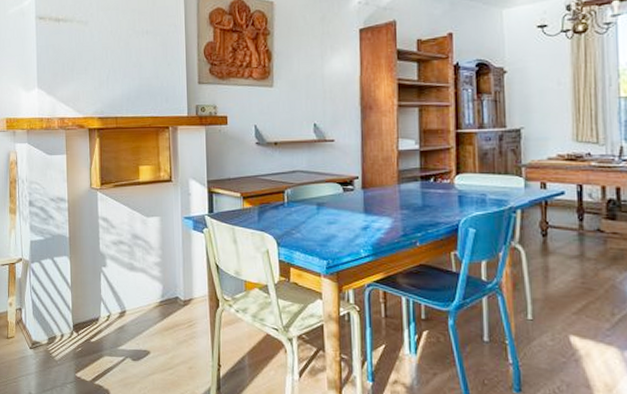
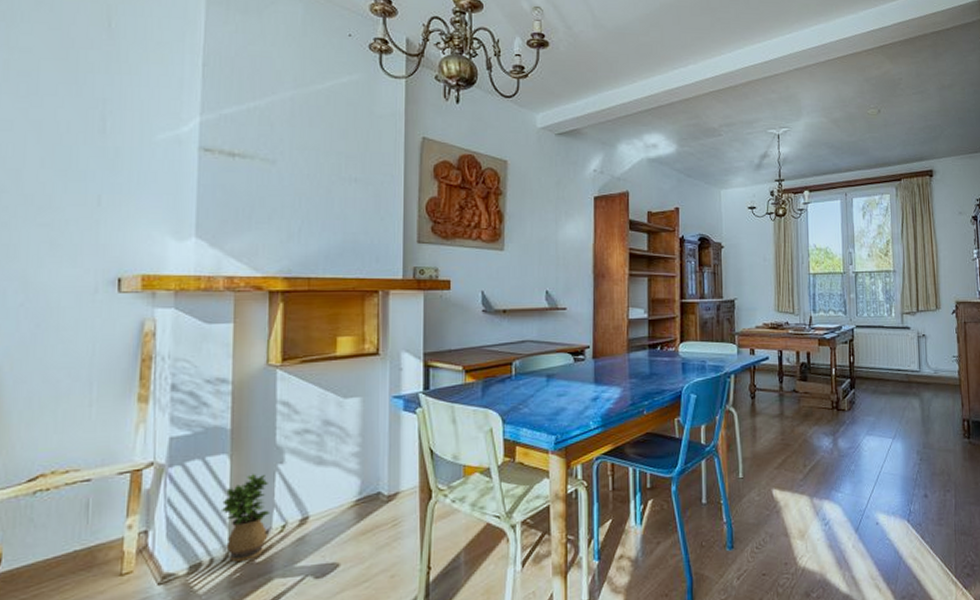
potted plant: none [66,272,99,340] -> present [220,473,271,563]

